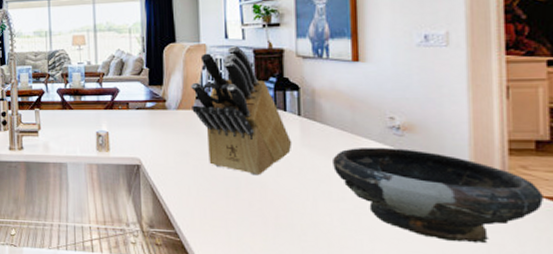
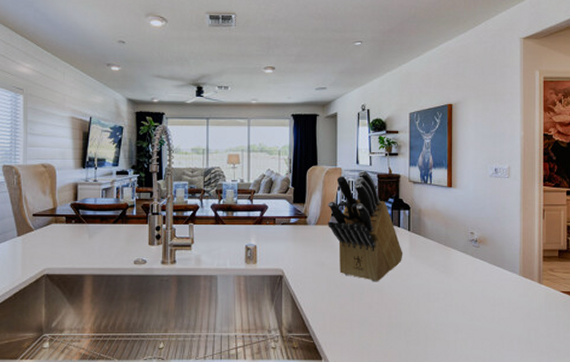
bowl: present [333,147,545,244] -> none [431,256,563,329]

